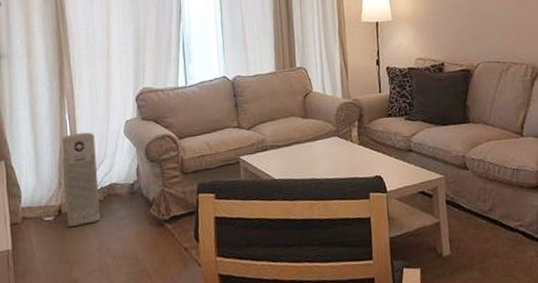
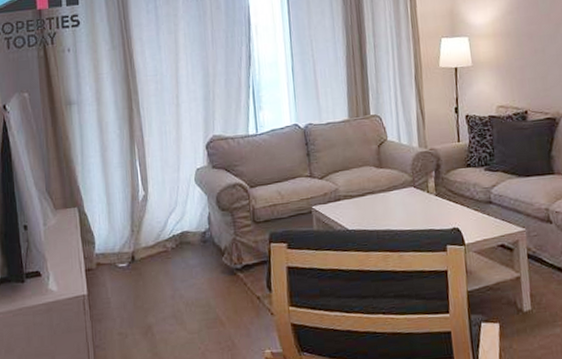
air purifier: present [61,132,101,227] -> none [133,180,173,273]

